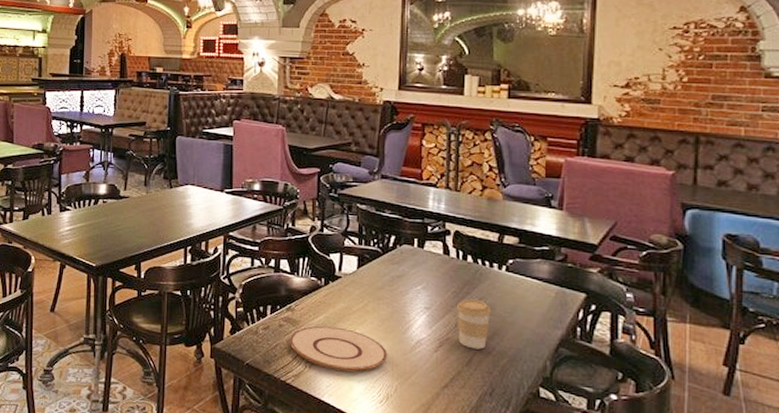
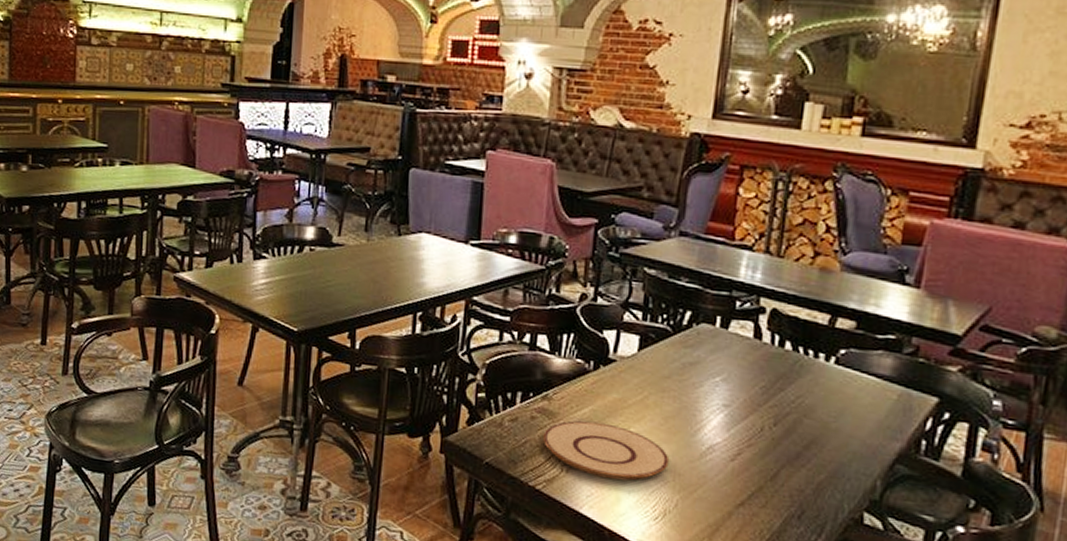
coffee cup: present [456,299,491,350] -> none [764,396,810,461]

